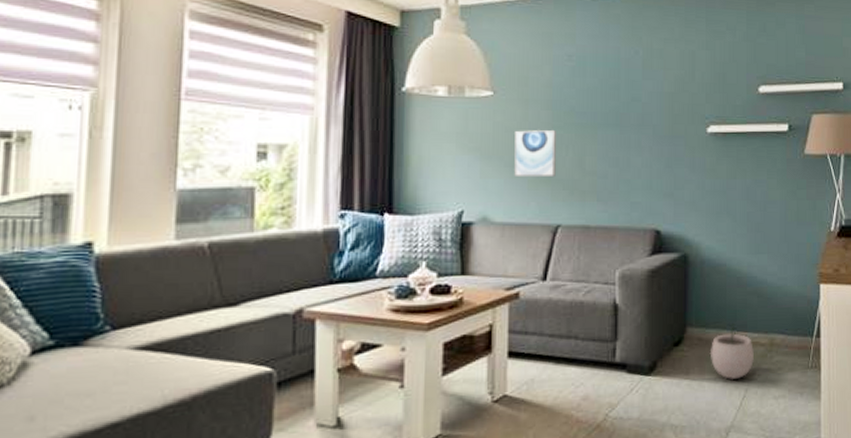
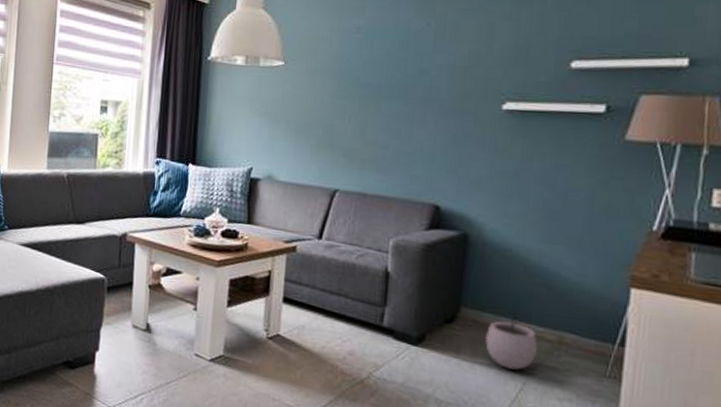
wall art: present [514,130,556,178] -> none [299,98,340,145]

